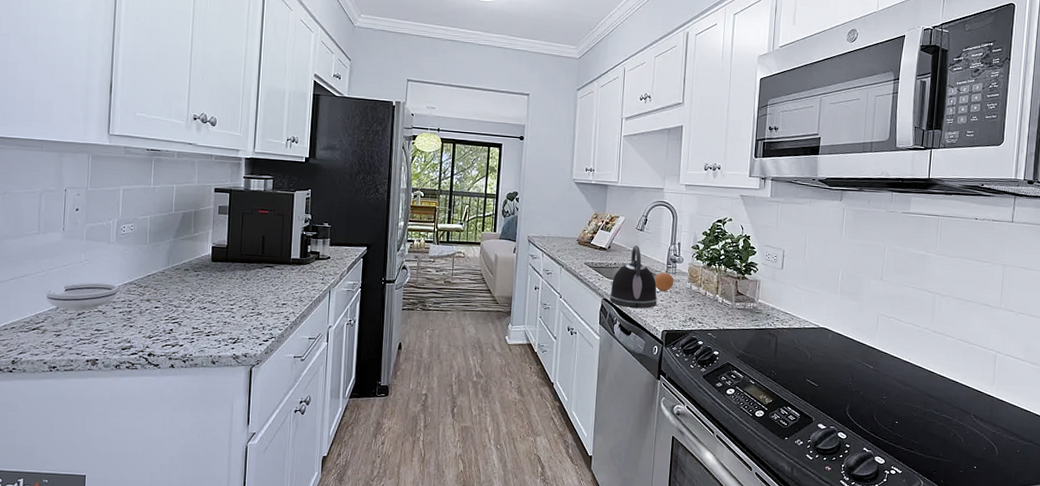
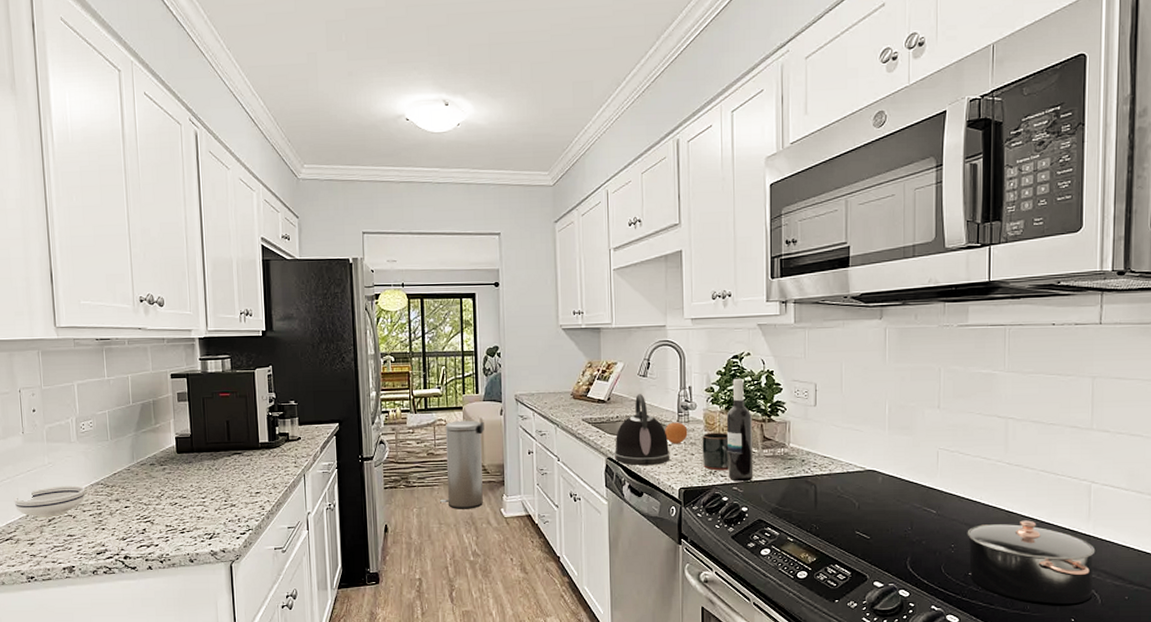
pedal bin: none [452,254,498,335] -> present [440,420,484,509]
mug: none [684,284,708,318] -> present [702,432,729,470]
wine bottle: none [704,239,729,329] -> present [726,378,754,482]
cooking pot: none [896,380,997,456] -> present [967,520,1096,606]

